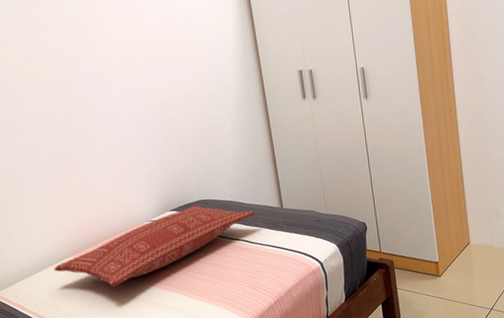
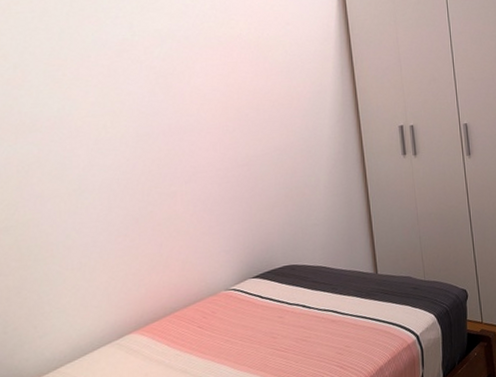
pillow: present [54,205,255,287] -> none [112,271,347,368]

